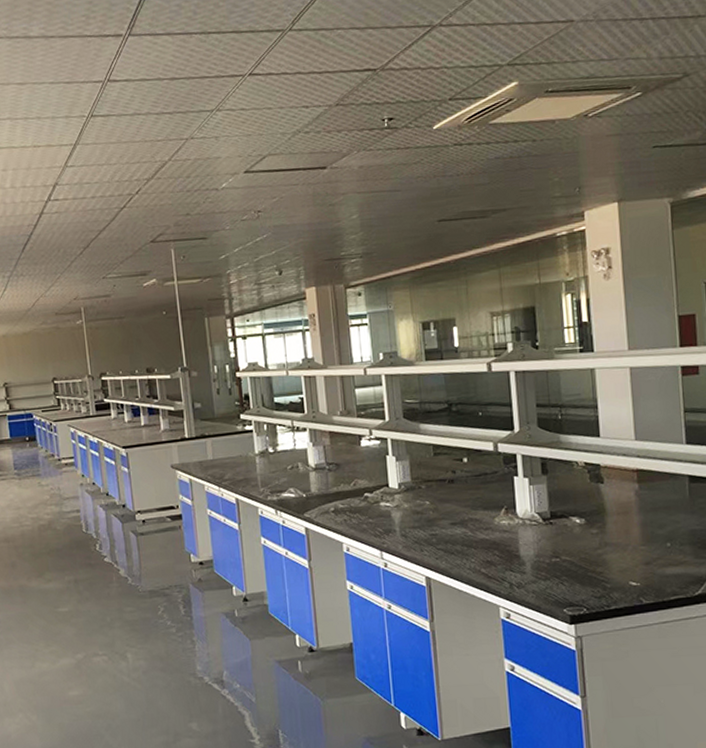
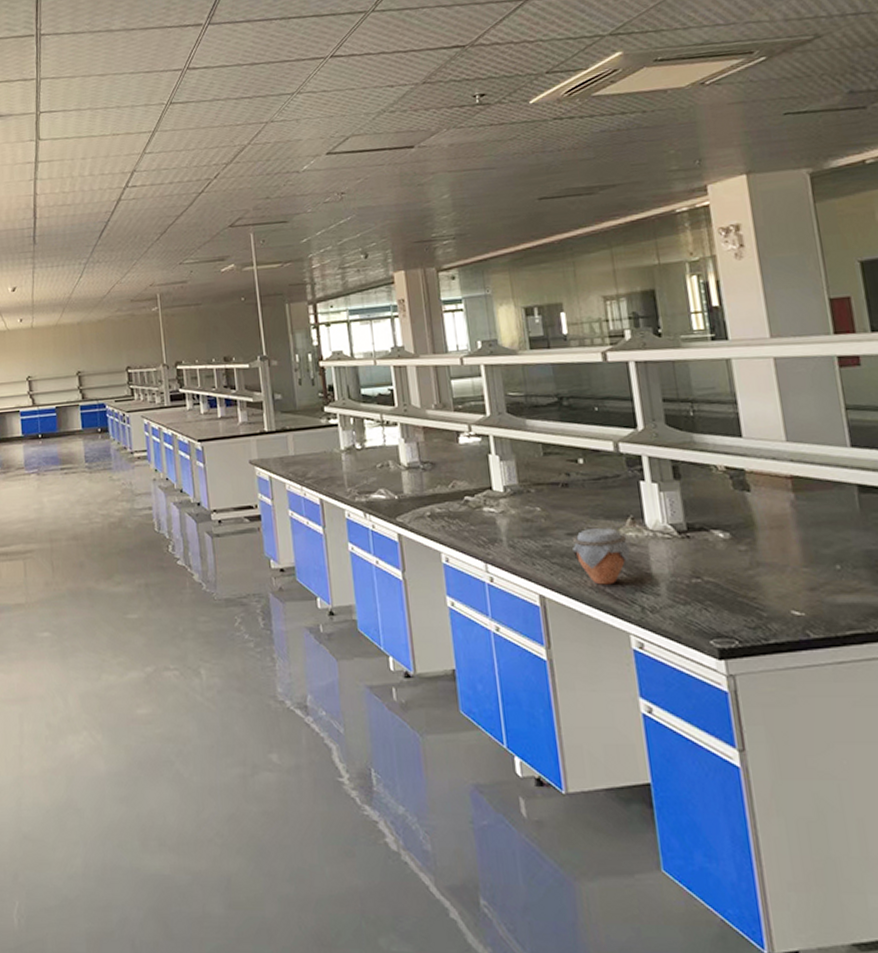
jar: none [455,517,503,566] -> present [572,528,631,585]

